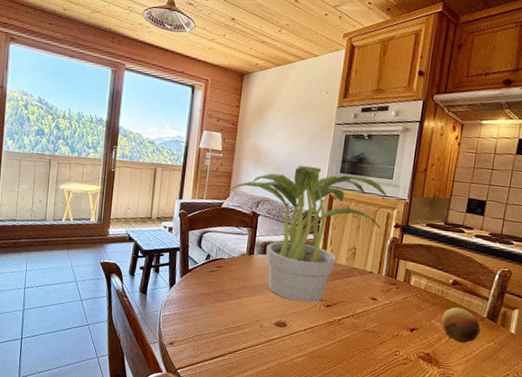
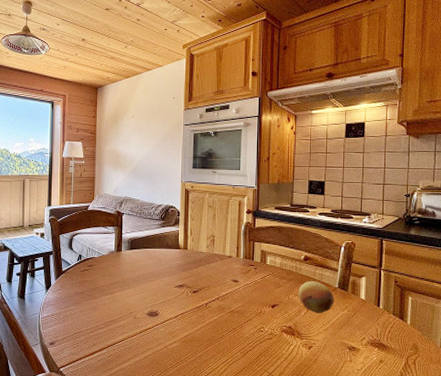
potted plant: present [229,165,387,303] -> none [93,164,237,291]

